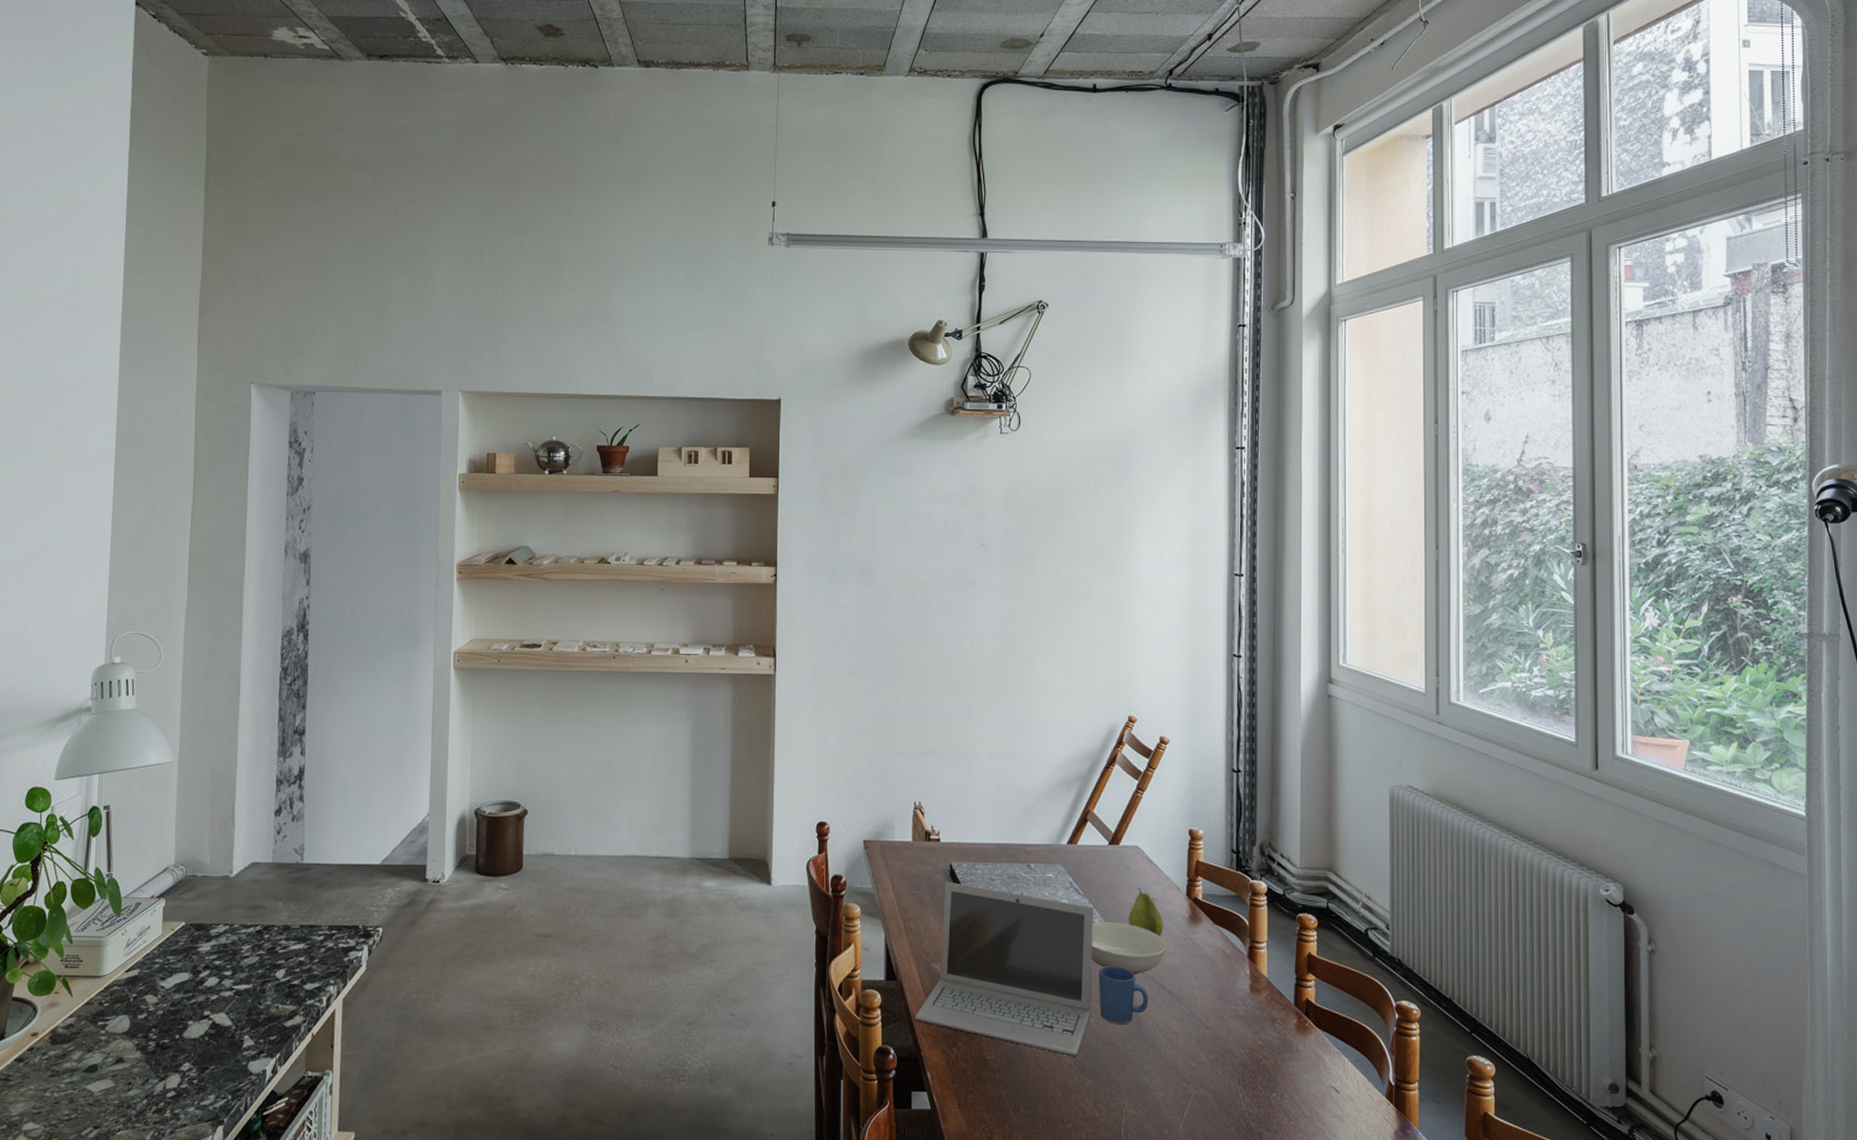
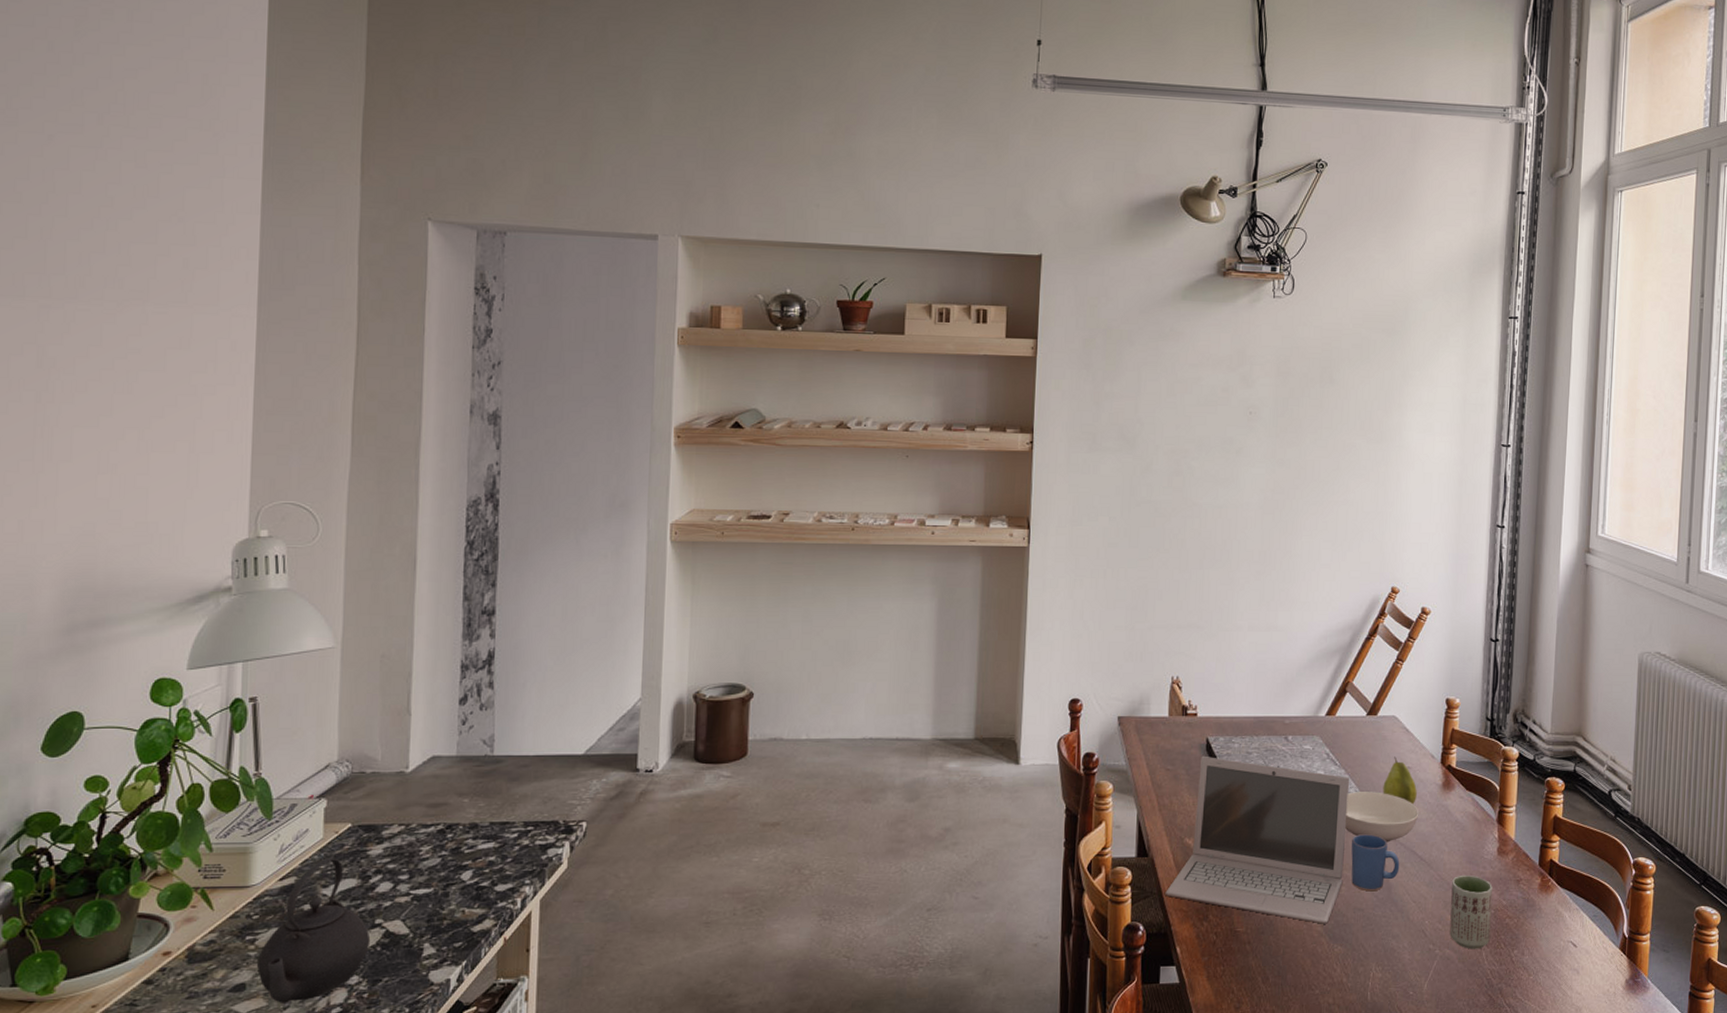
kettle: none [106,953,200,1085] -> present [256,858,371,1003]
cup: none [1204,1012,1248,1090] -> present [1449,875,1493,950]

